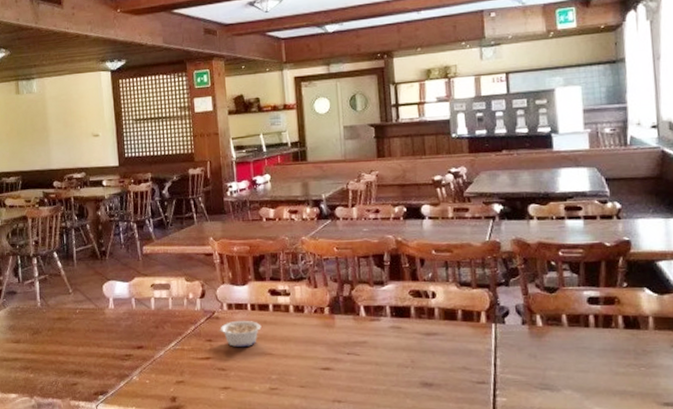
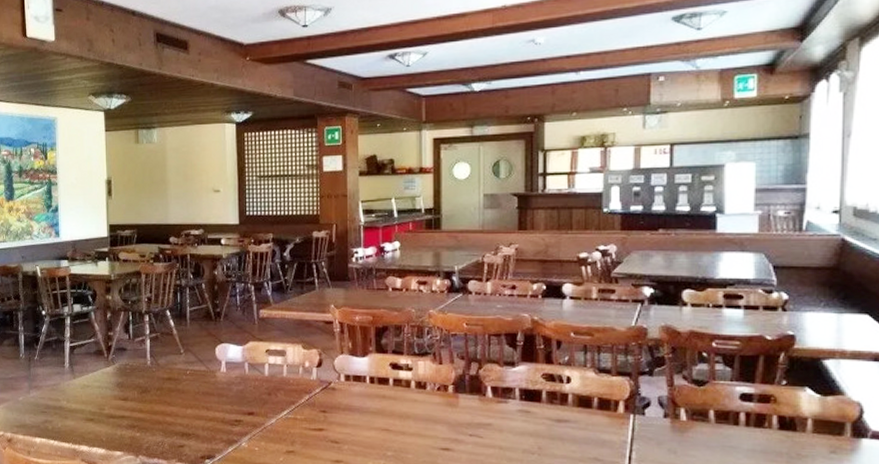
legume: present [218,320,262,348] -> none [334,392,380,421]

